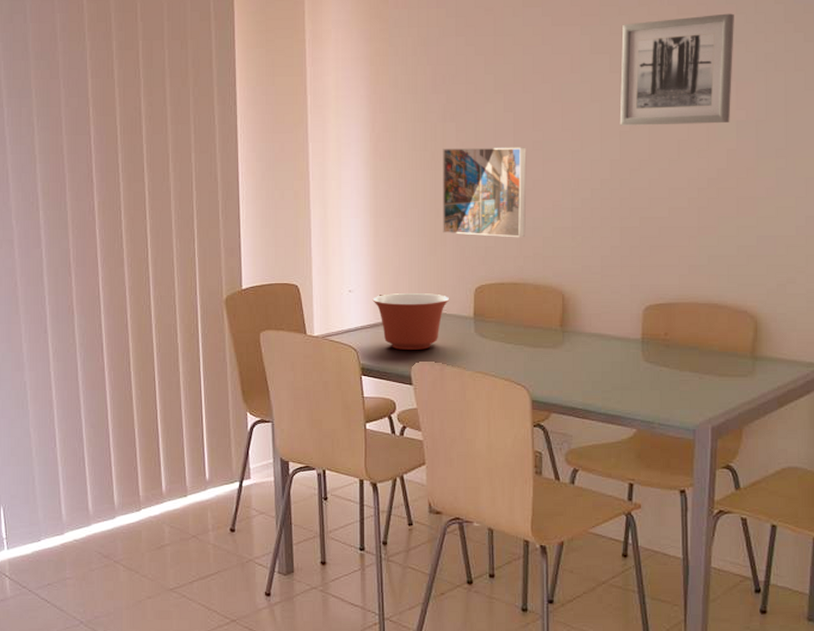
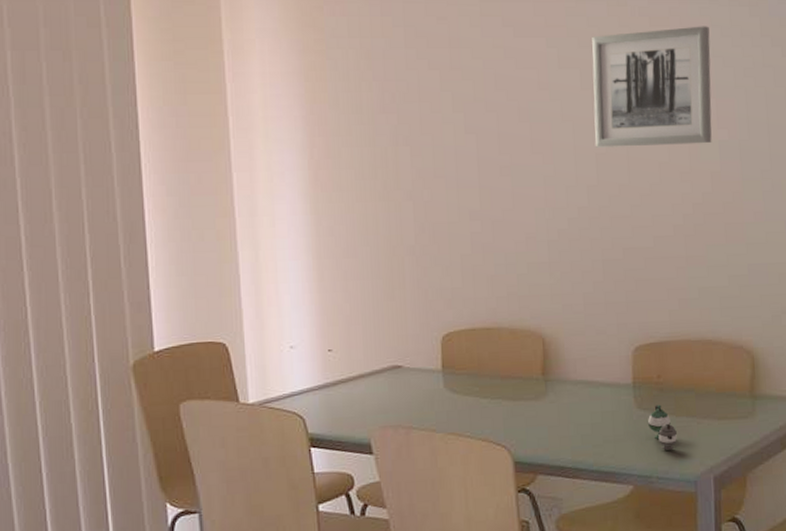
mixing bowl: present [372,293,449,350] -> none [319,345,412,414]
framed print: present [443,147,527,238] -> none [396,173,497,277]
teapot: none [654,359,679,400] -> present [648,404,677,450]

